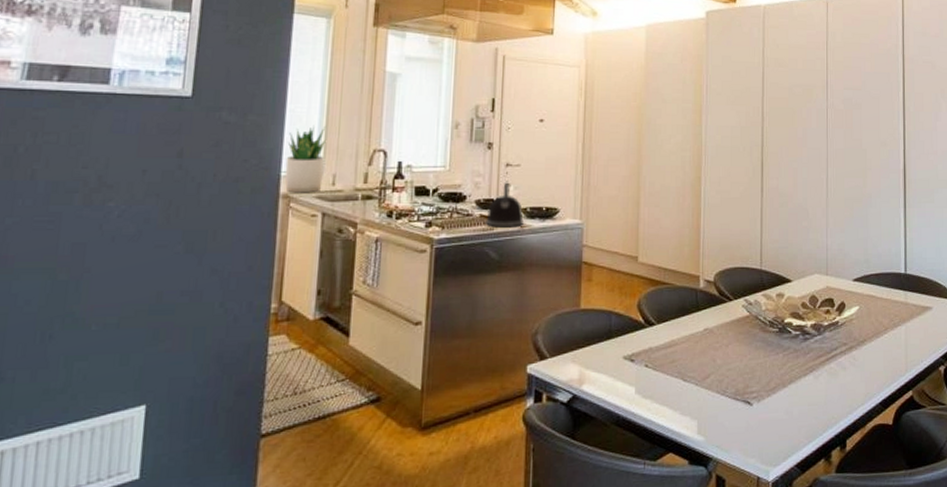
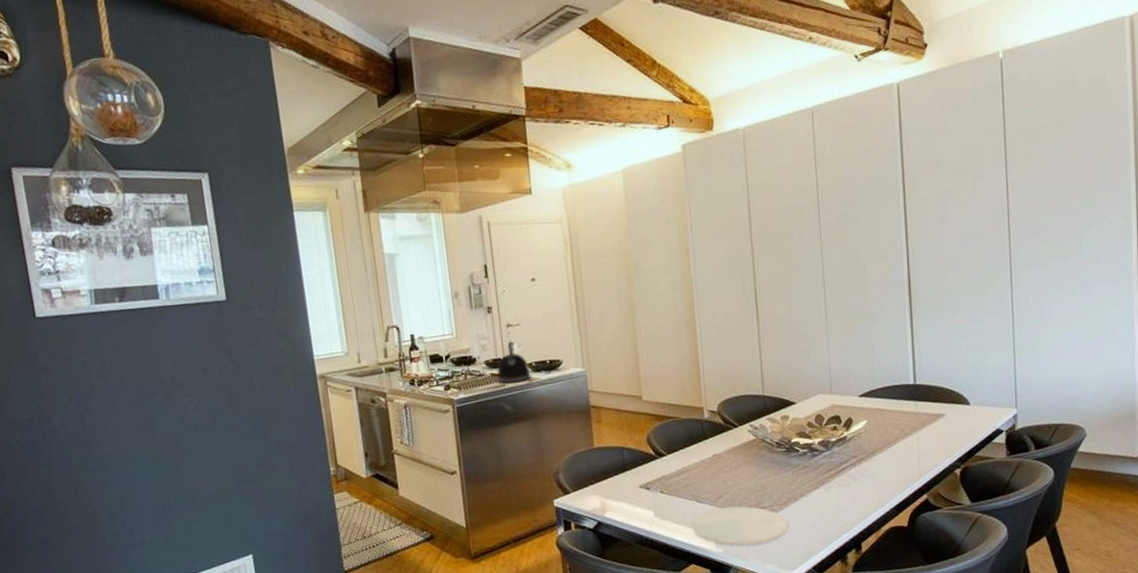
planter: present [285,125,326,193] -> none [313,311,350,373]
plate: none [673,388,775,435] -> present [690,506,789,546]

